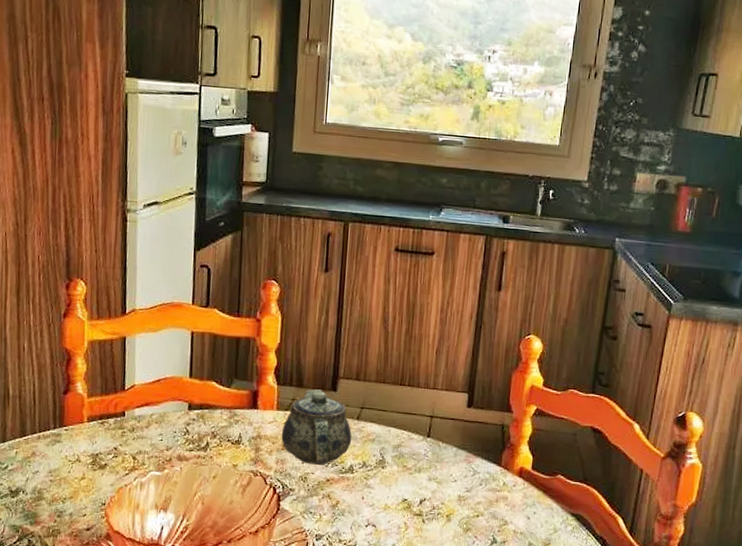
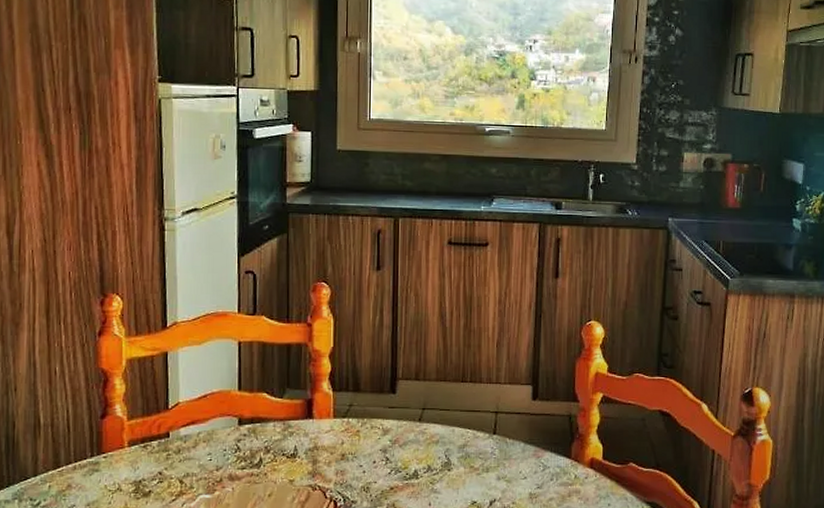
teapot: present [281,389,352,466] -> none [339,393,415,474]

